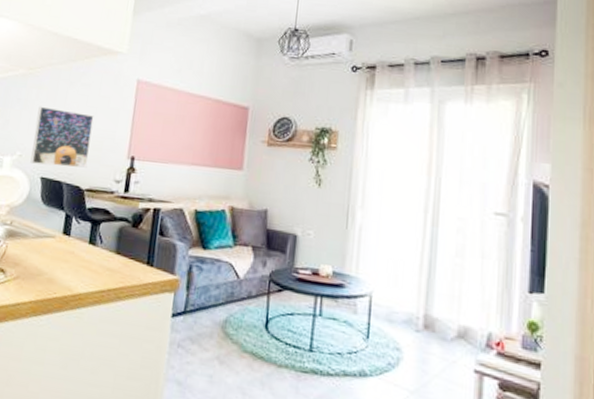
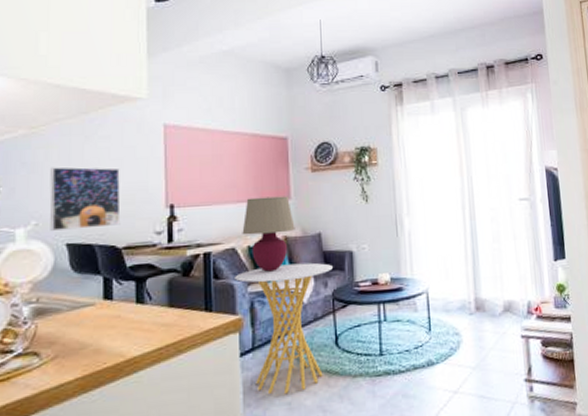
side table: none [178,233,274,366] -> present [235,262,333,394]
table lamp: none [191,162,243,240] -> present [242,196,295,272]

